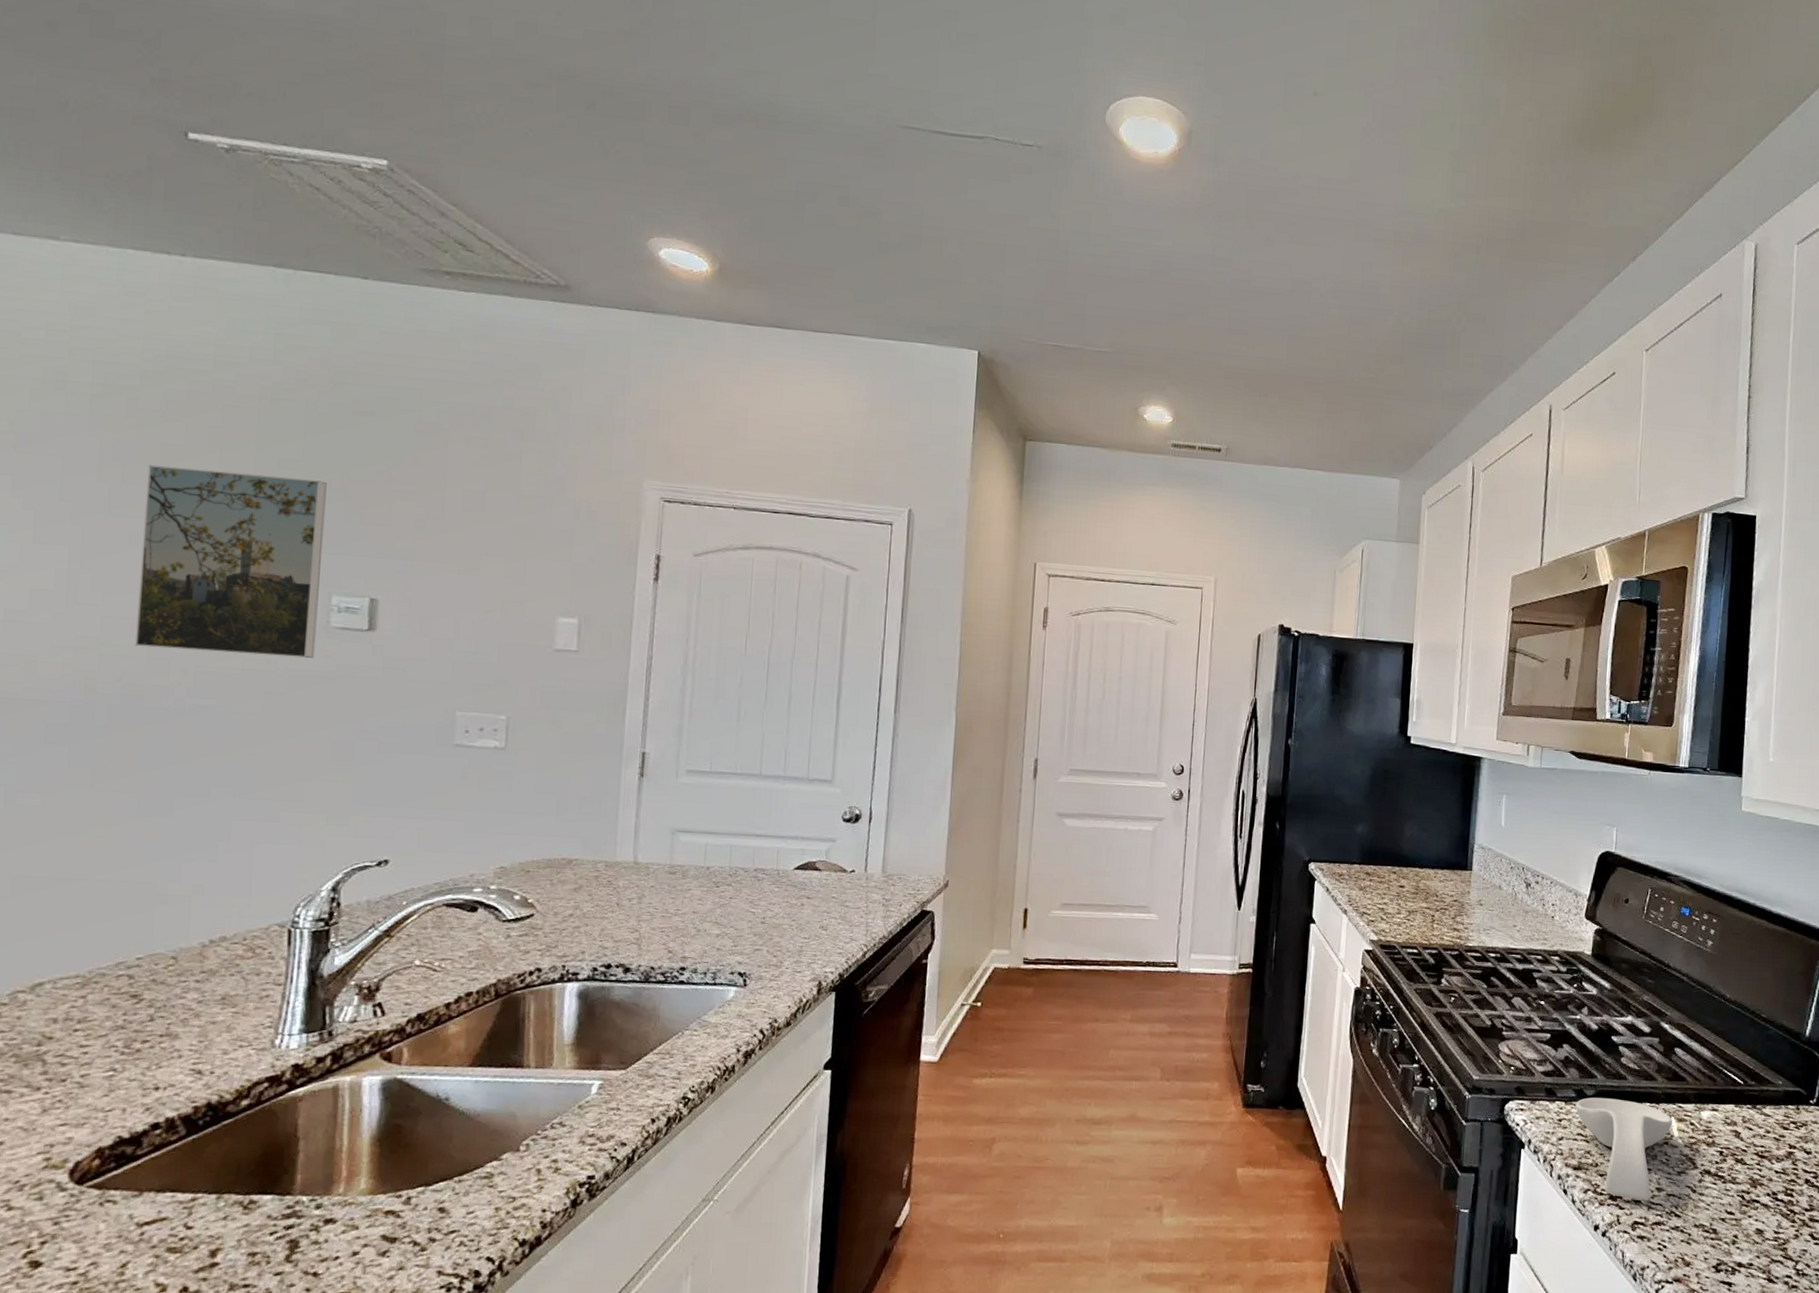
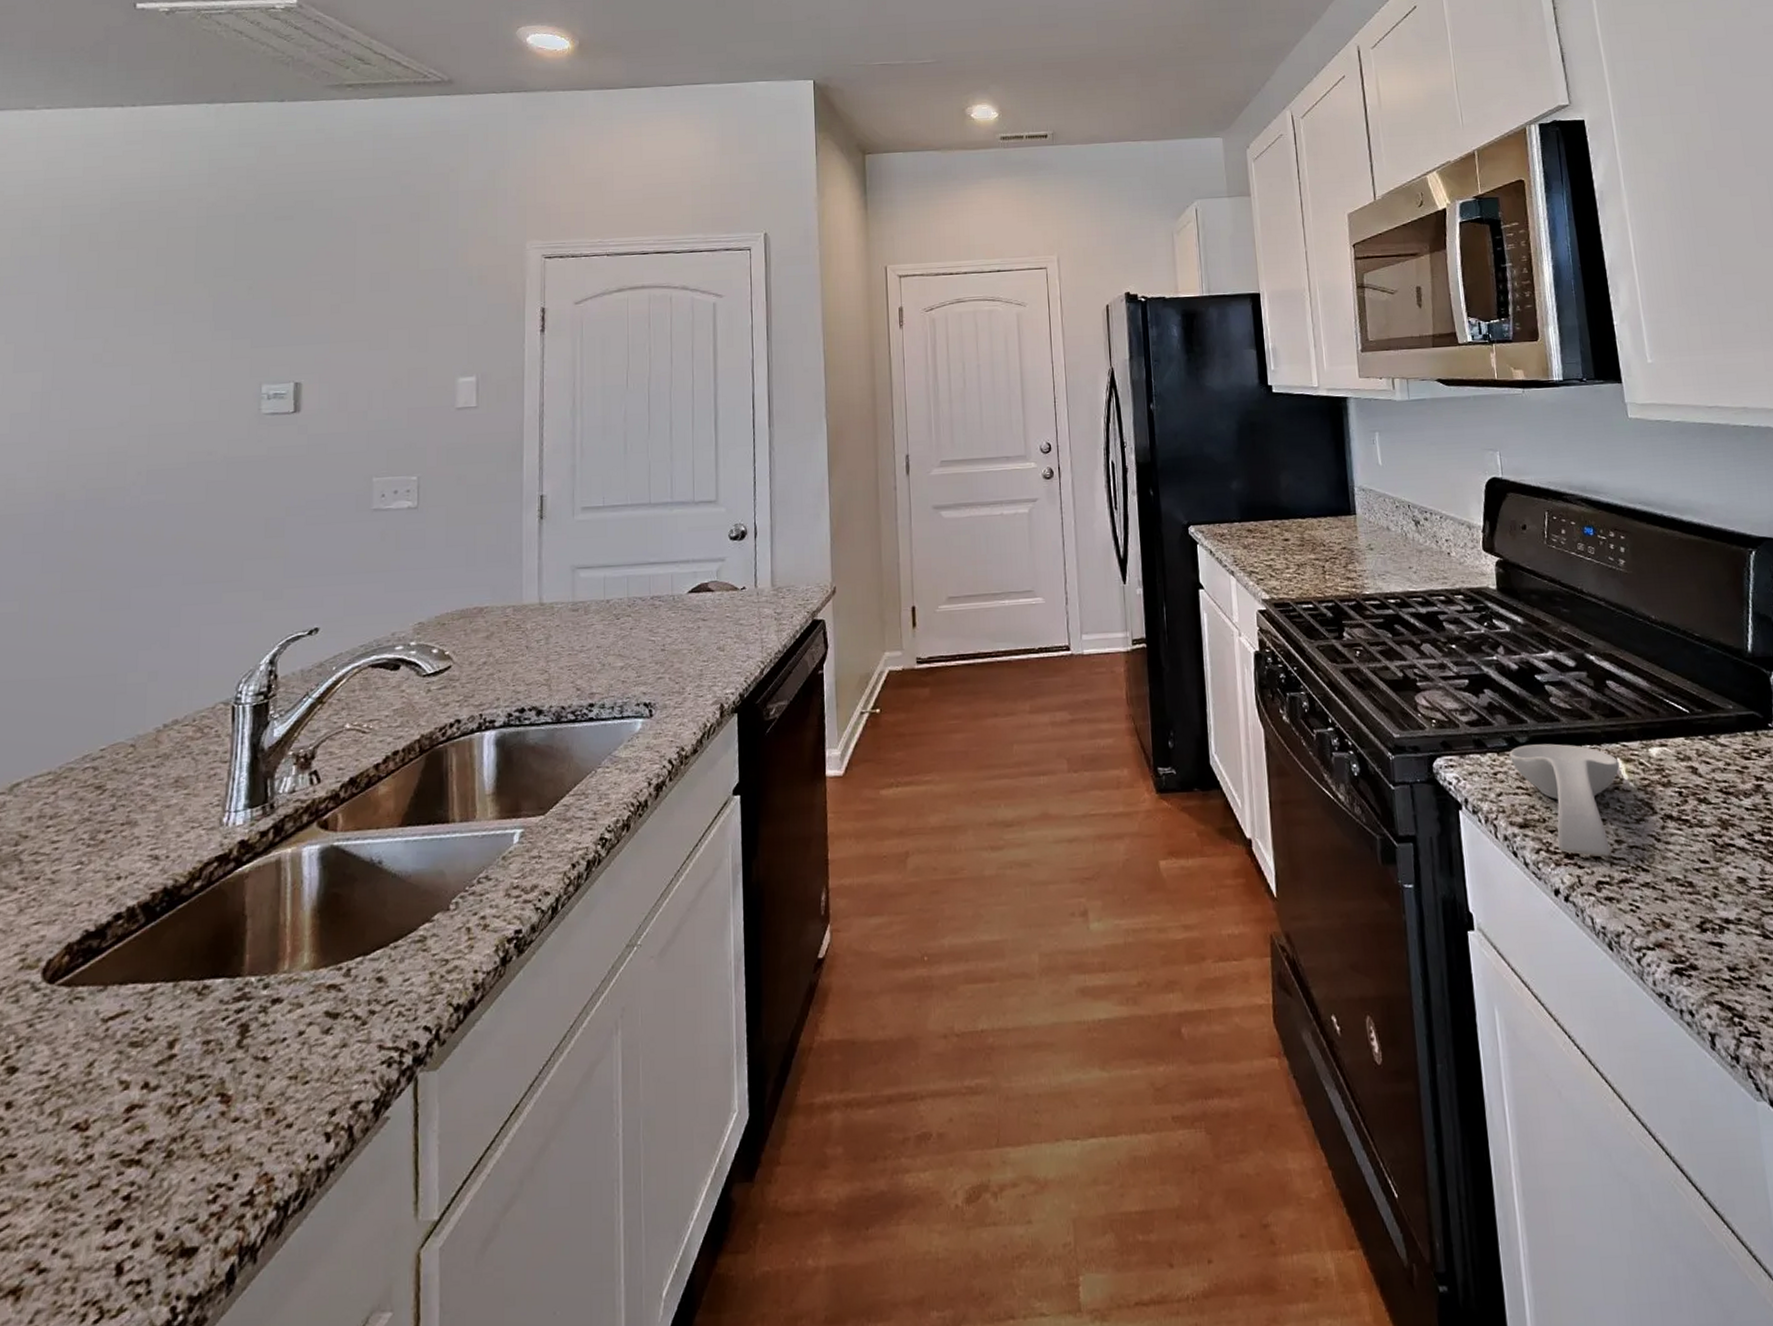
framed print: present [135,464,327,658] -> none [97,283,255,454]

